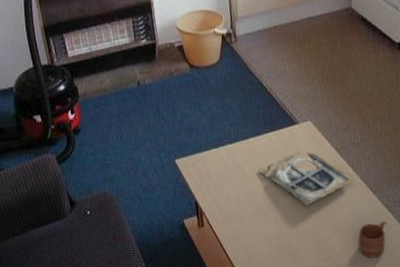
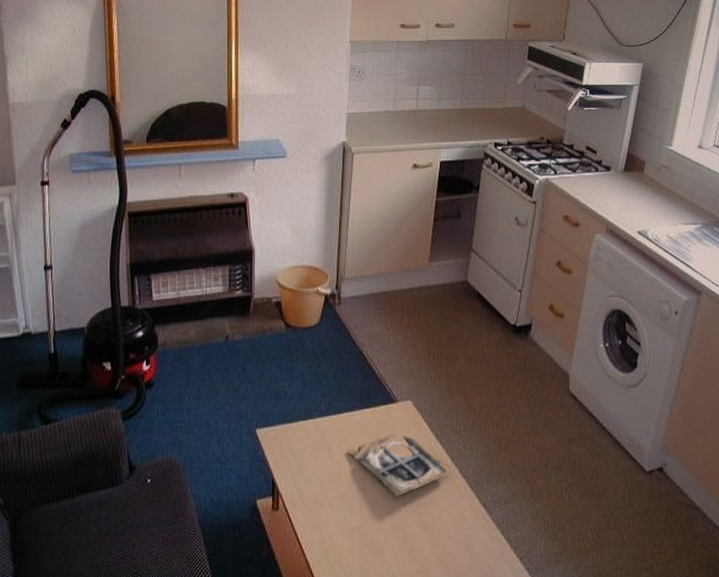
mug: present [358,221,388,258] -> none [449,523,484,565]

